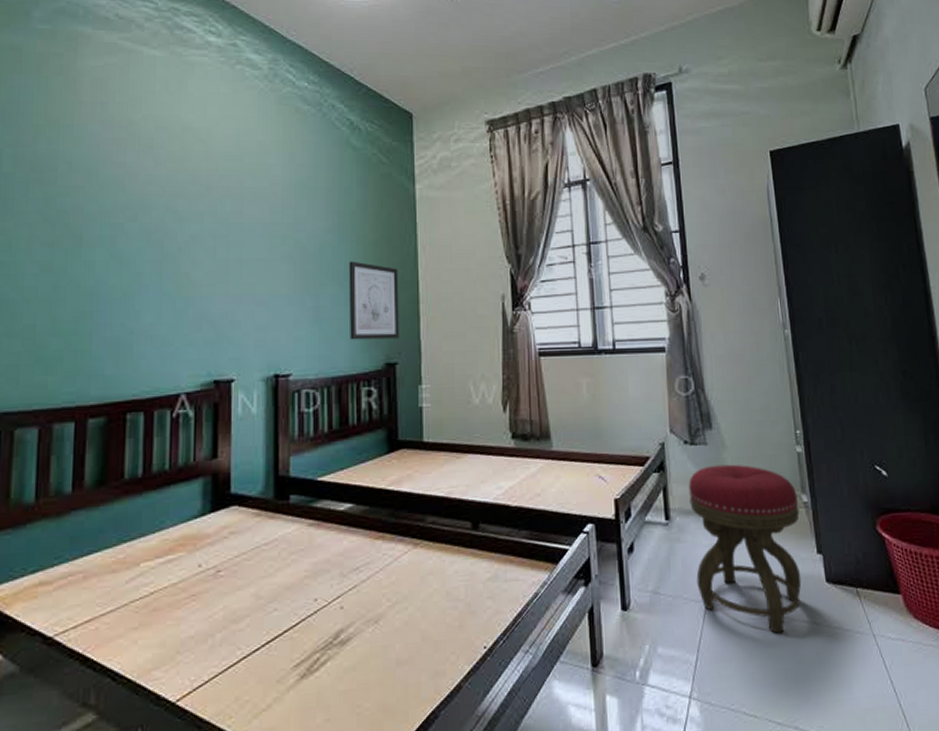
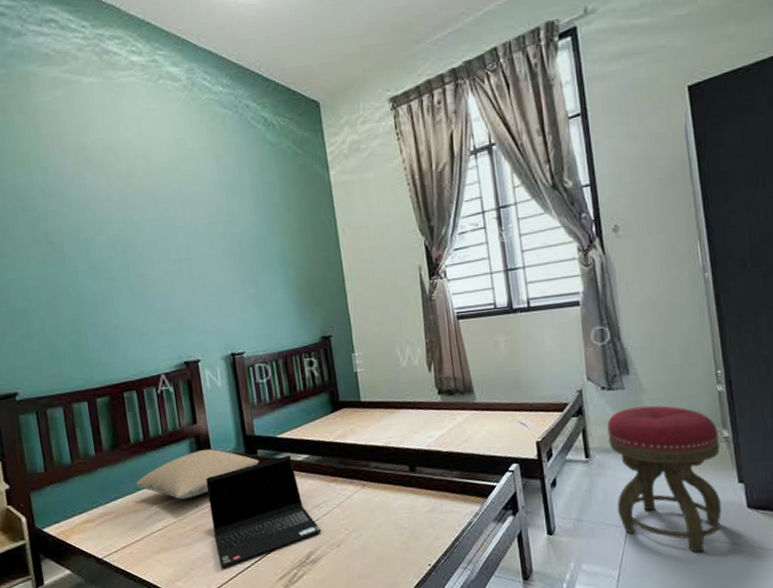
pillow: none [122,491,290,557] -> present [136,449,259,500]
laptop computer: none [216,504,358,650] -> present [206,456,322,568]
wall art: present [348,261,400,340] -> none [279,249,331,319]

